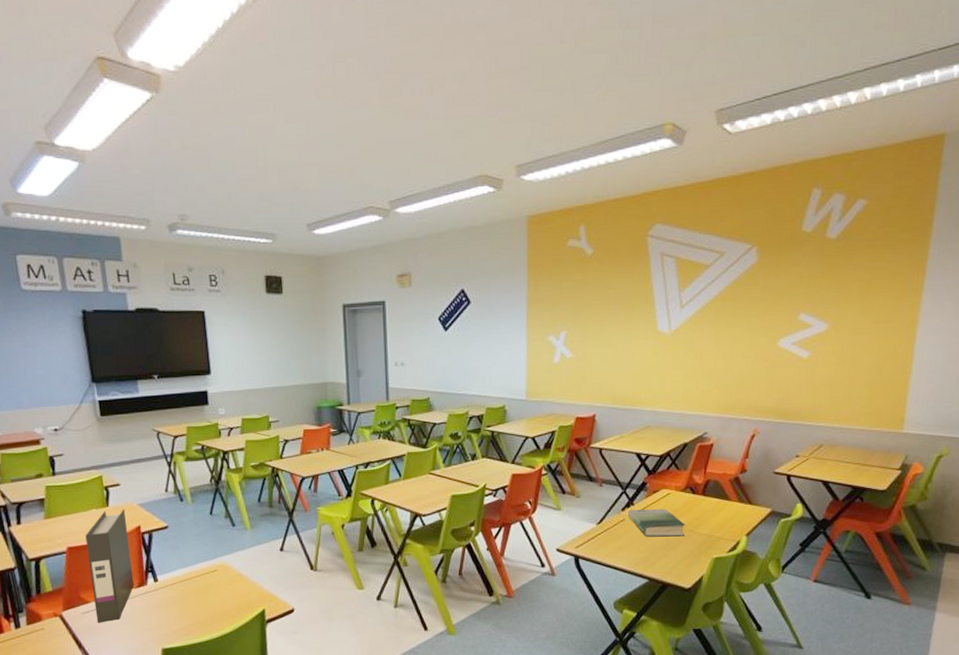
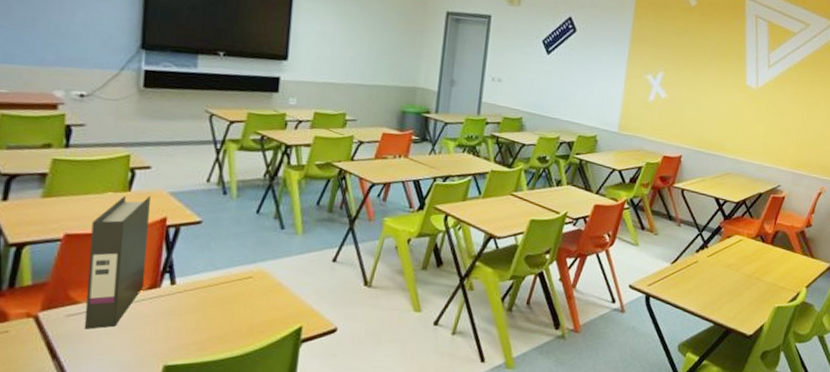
book: present [627,509,685,537] -> none [701,252,753,283]

